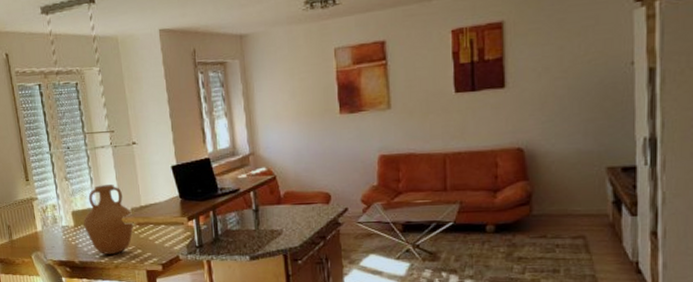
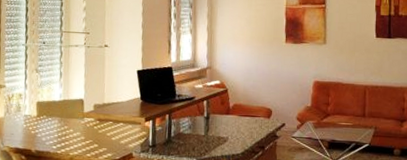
vase: present [83,185,134,254] -> none [46,80,95,146]

